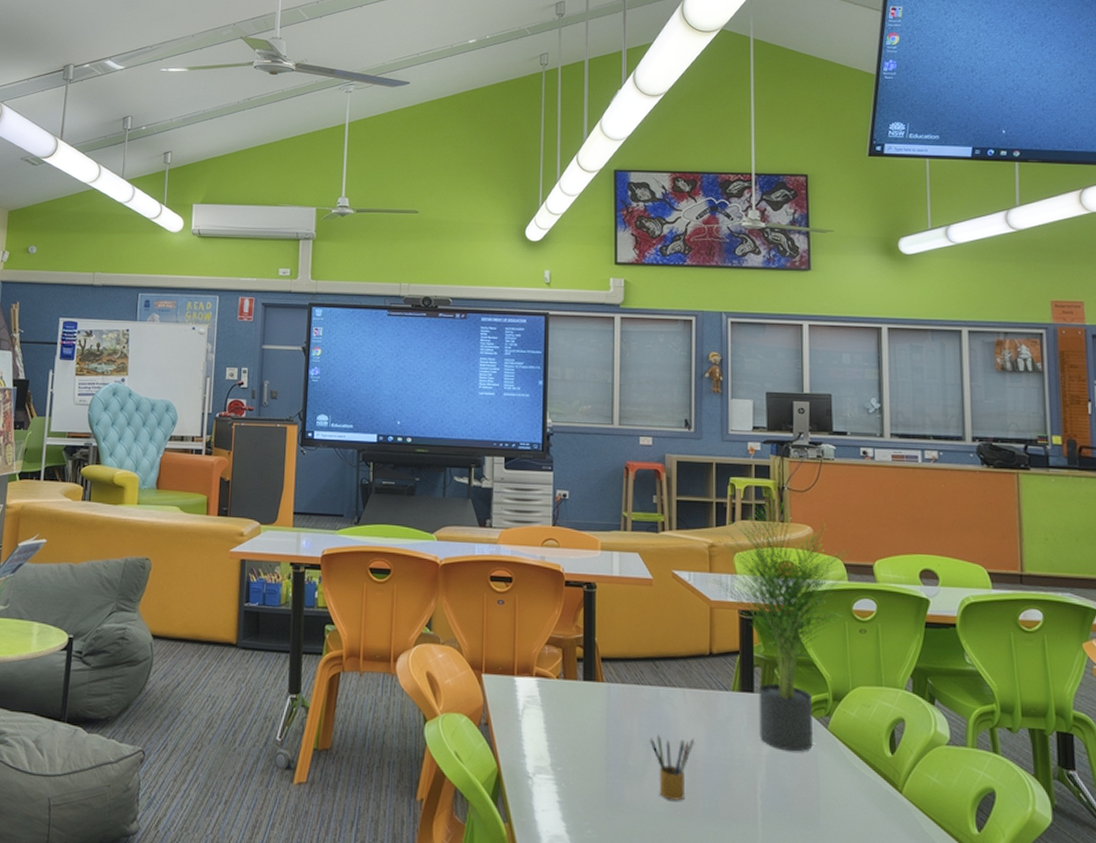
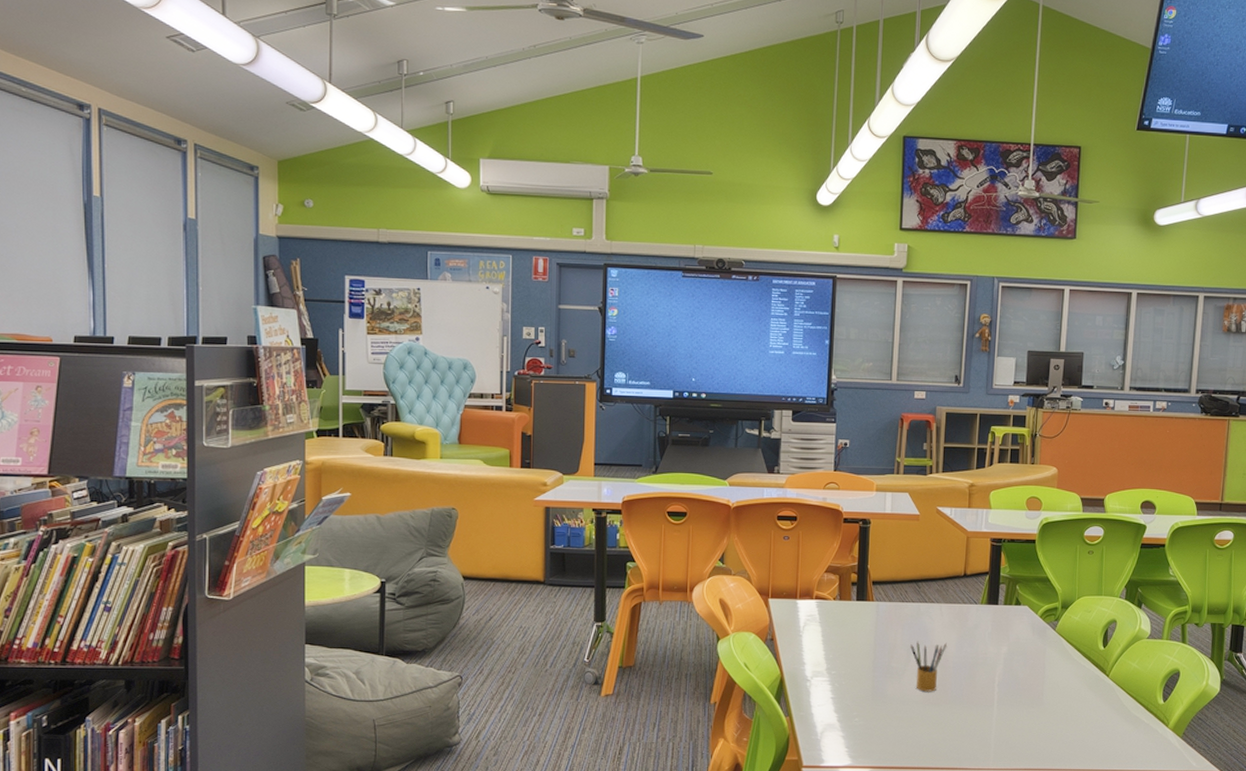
potted plant: present [708,491,854,752] -> none [966,438,1088,650]

